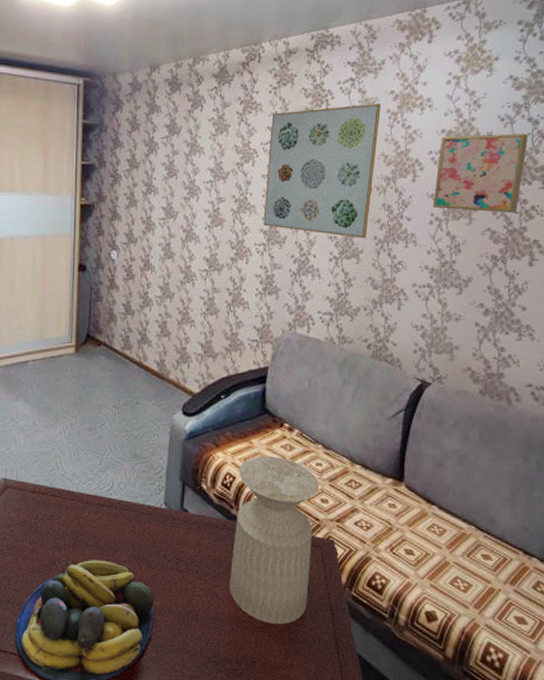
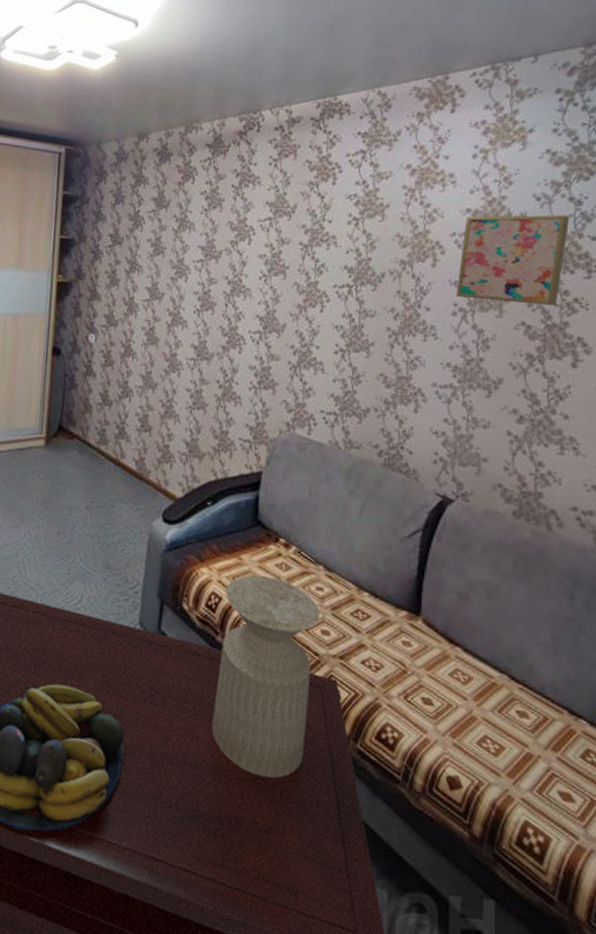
wall art: present [263,103,382,239] -> none [259,178,397,330]

